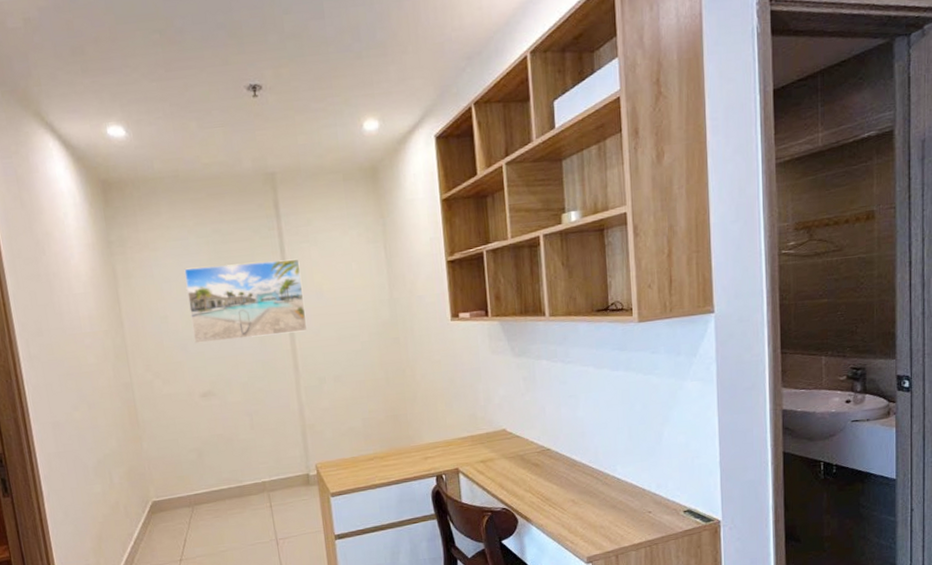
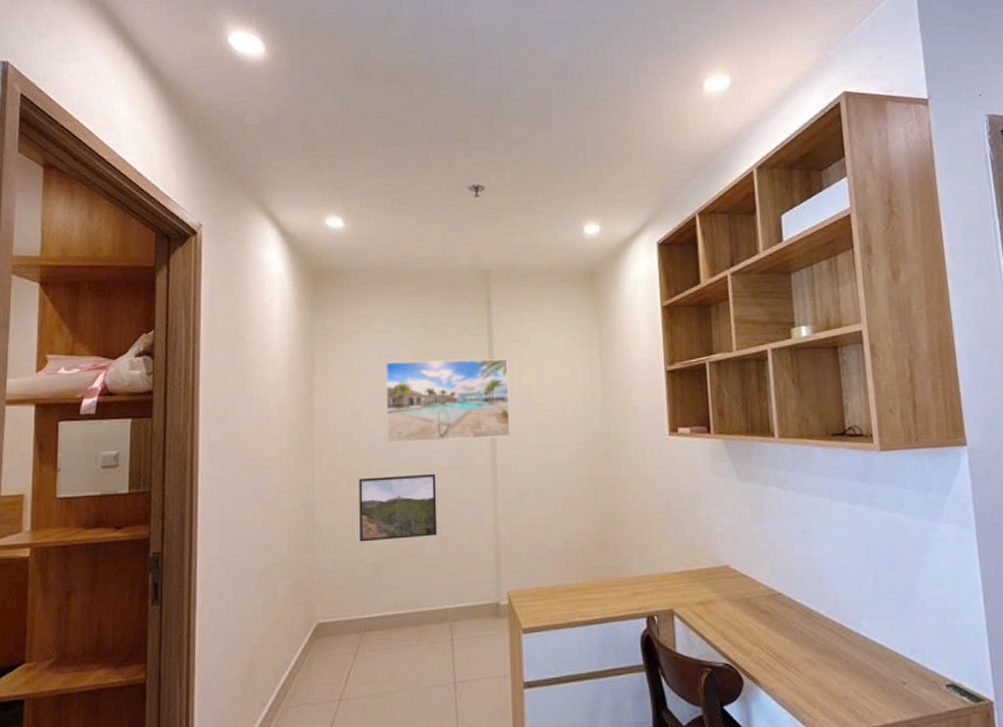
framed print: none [173,368,250,432] -> present [359,473,438,542]

